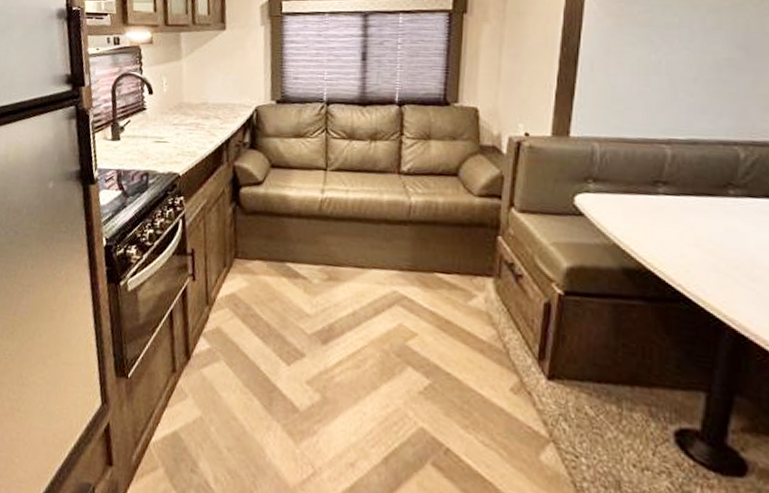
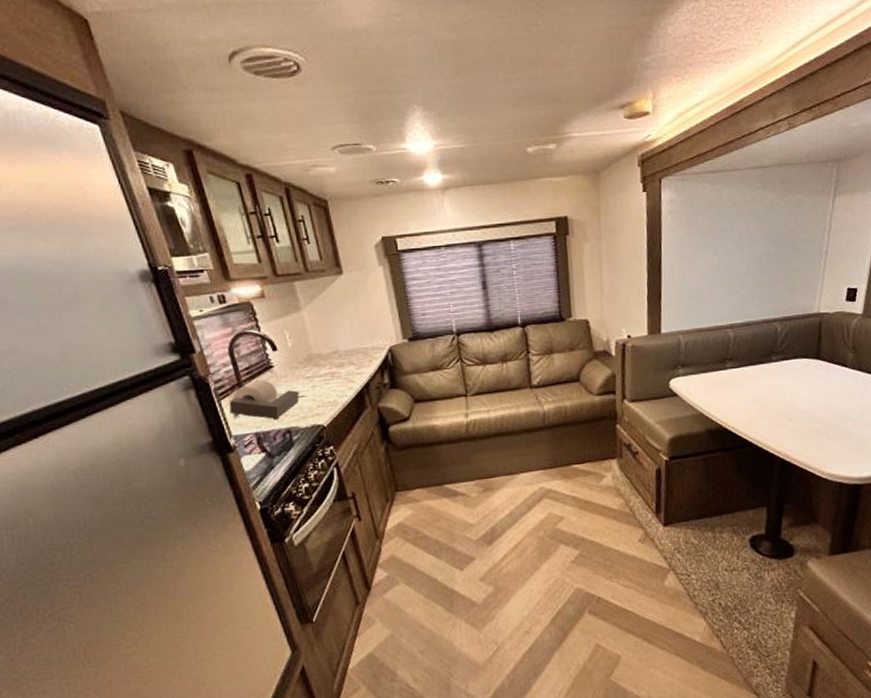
paper towel holder: none [100,119,164,161] -> present [229,379,300,420]

